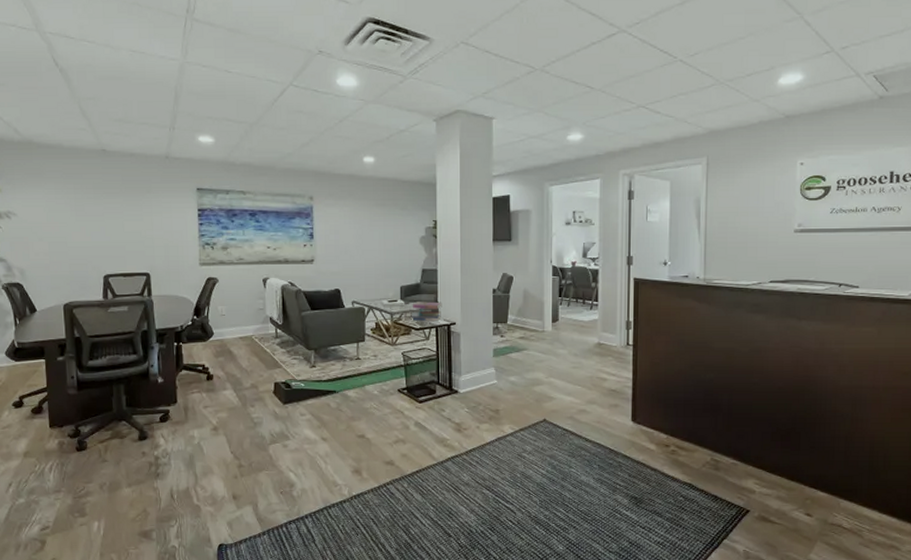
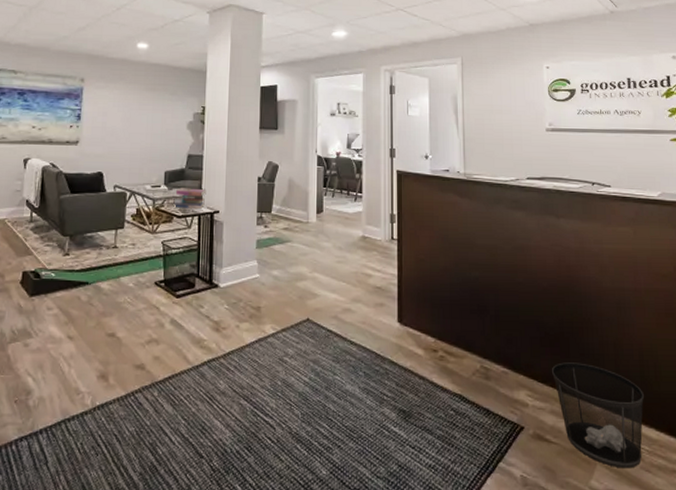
waste bin: none [781,454,870,545] -> present [552,362,644,469]

